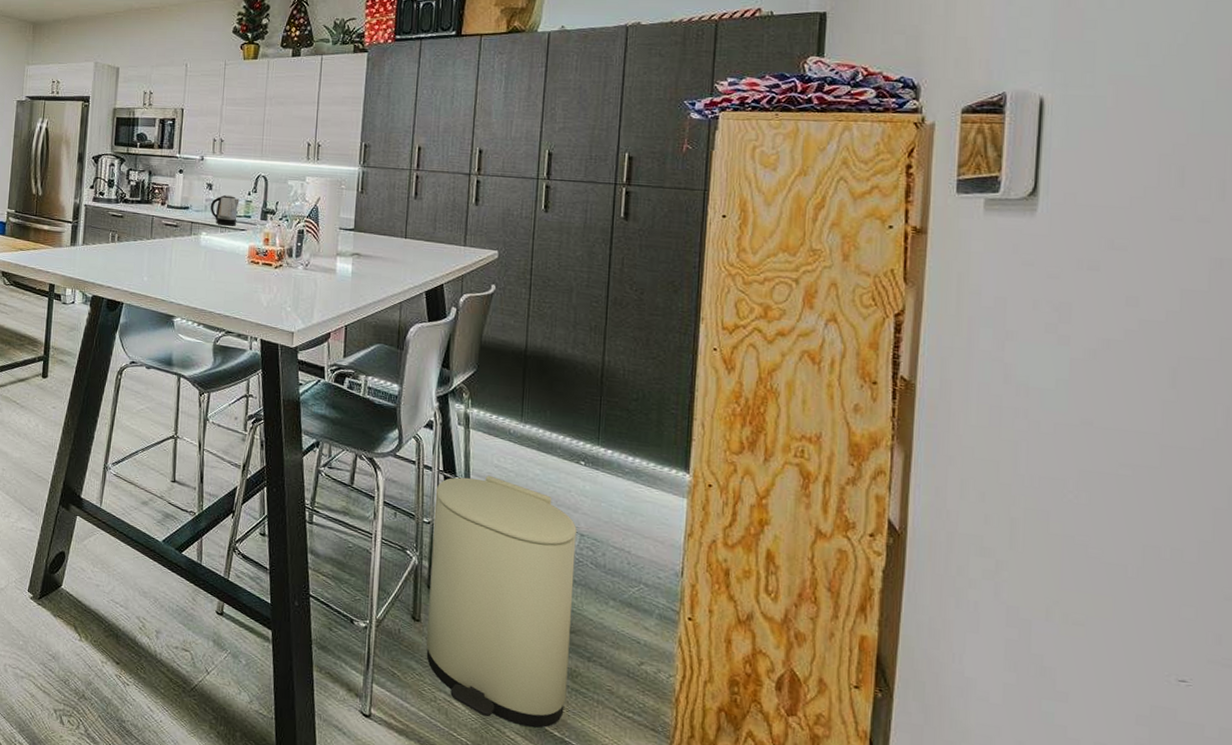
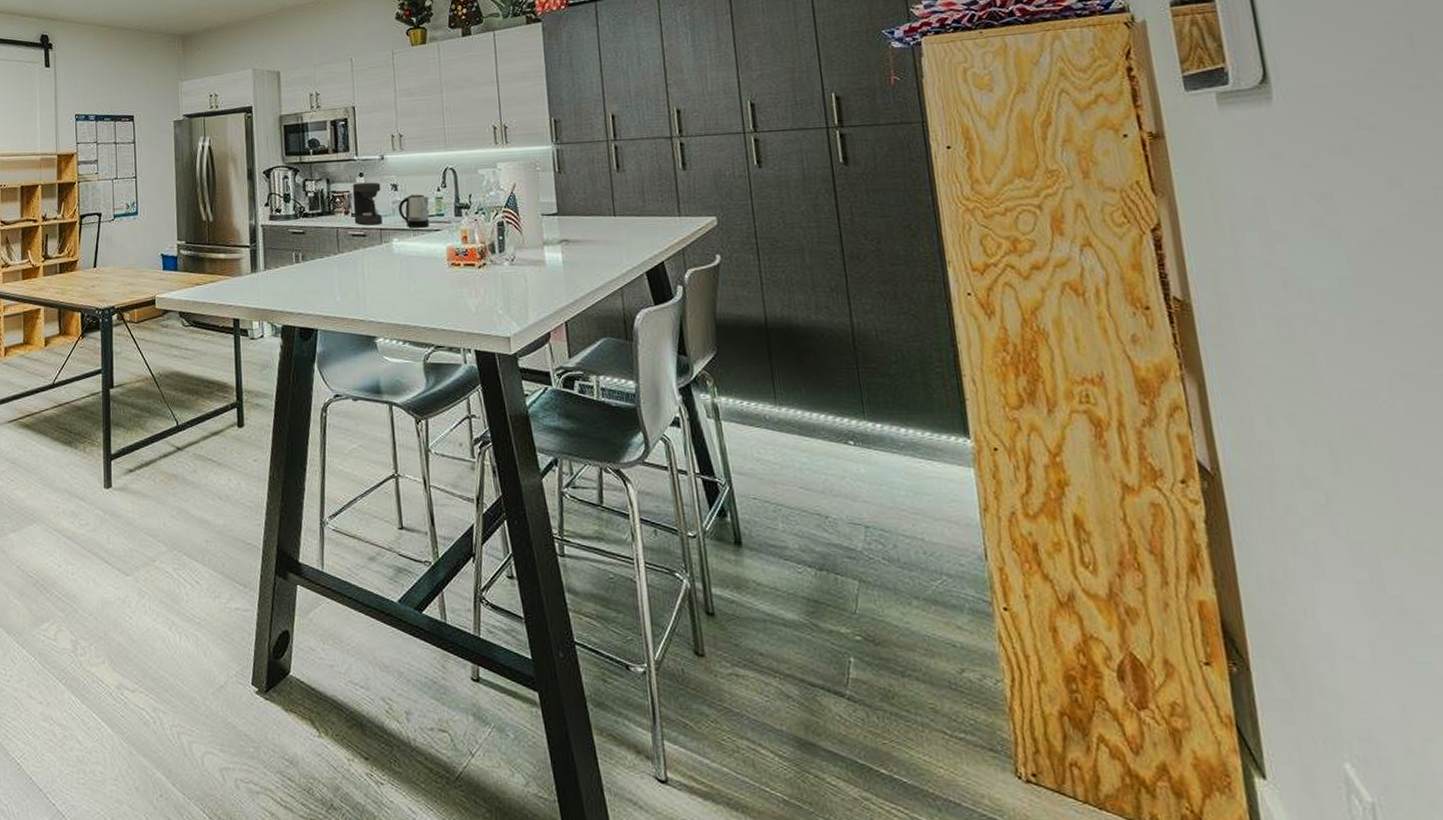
coffee maker: none [169,178,197,218] -> present [352,182,382,226]
pedal bin: present [426,475,577,728] -> none [695,471,887,768]

